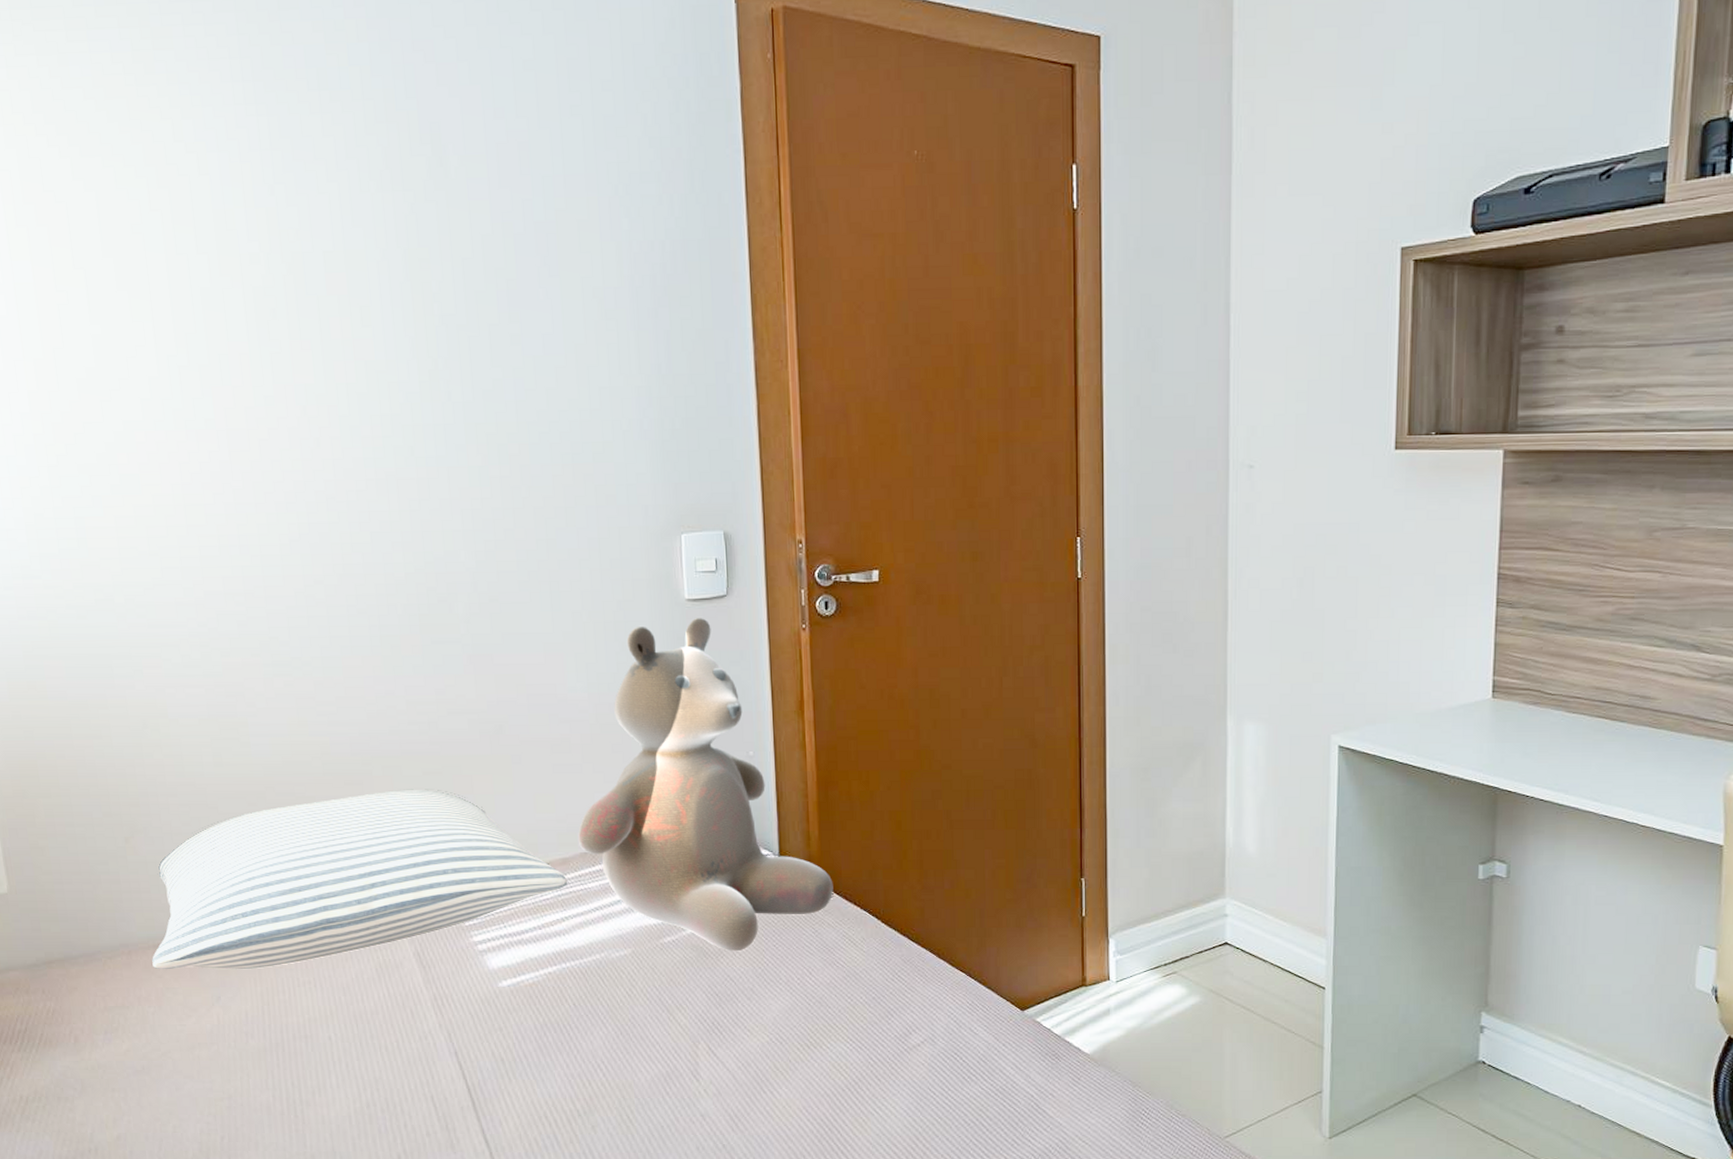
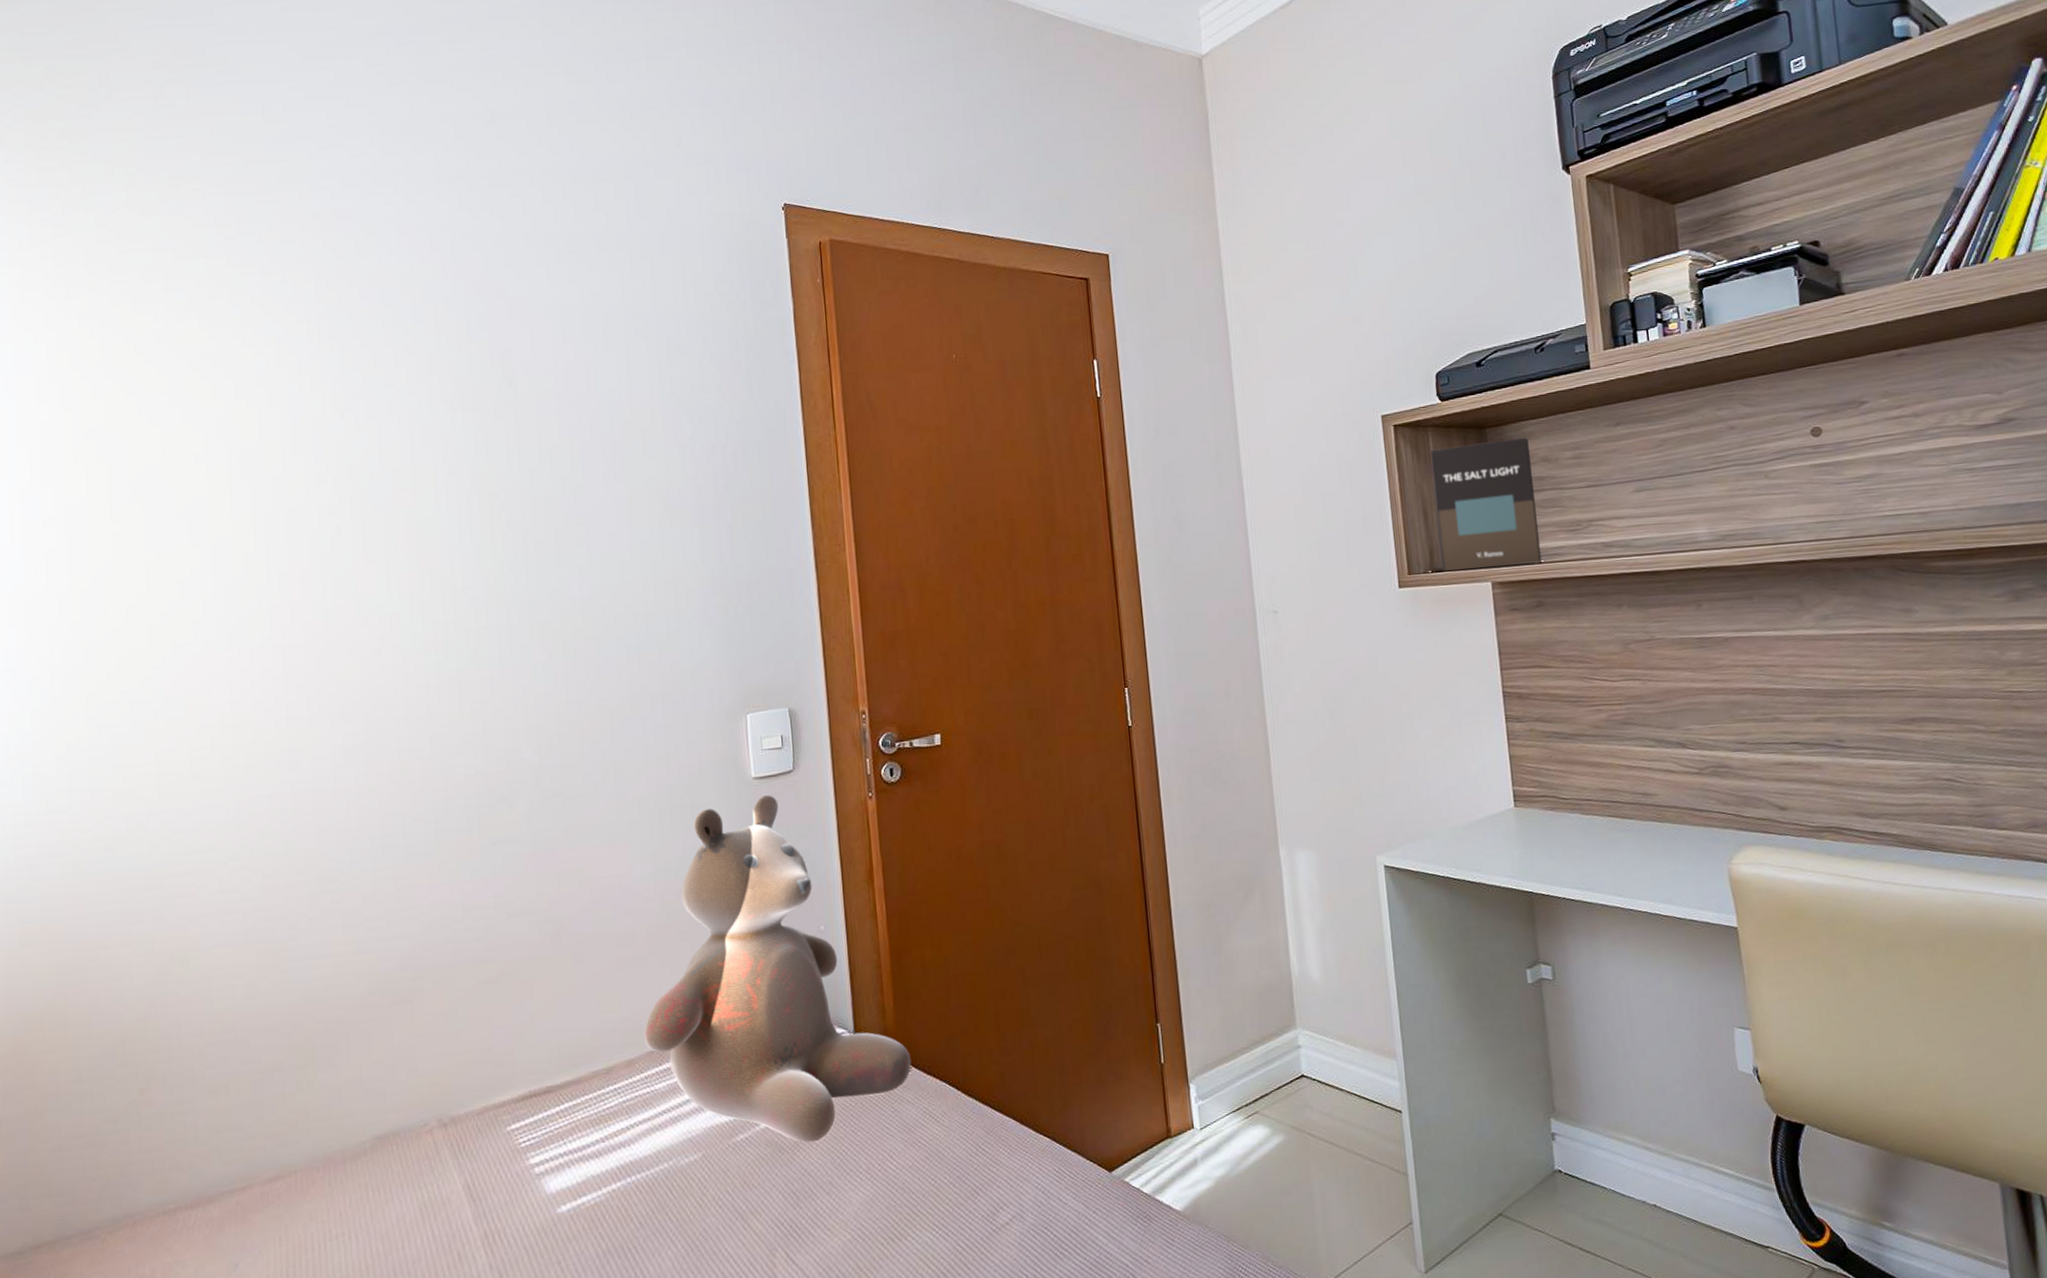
pillow: present [152,789,568,970] -> none [160,999,634,1240]
books: none [1448,282,1574,435] -> present [1430,437,1542,572]

